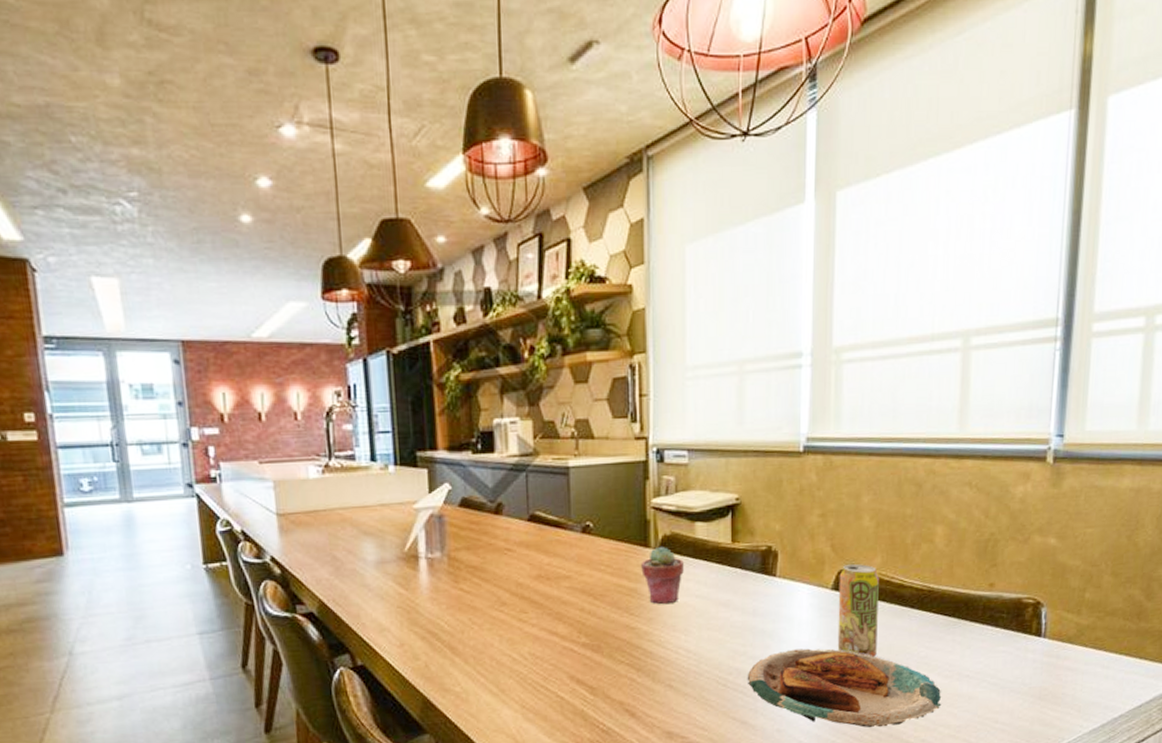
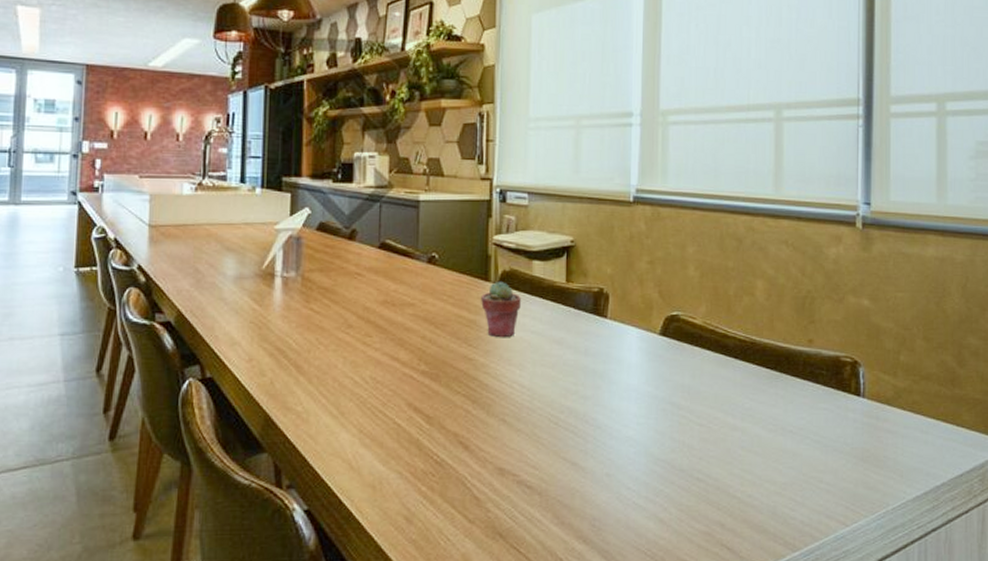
plate: present [747,648,942,728] -> none [578,392,767,479]
beverage can: present [837,564,879,657] -> none [665,312,704,406]

